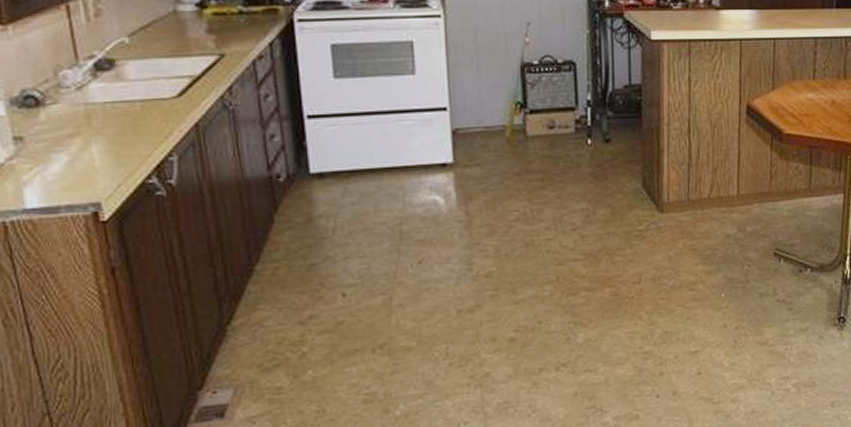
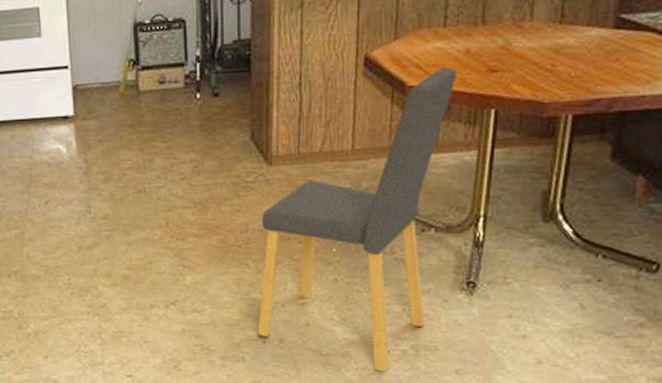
dining chair: none [651,117,825,414] -> present [257,67,457,372]

